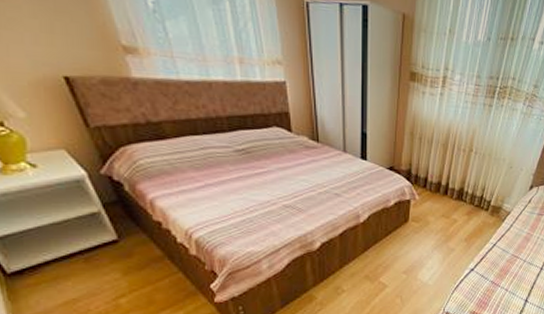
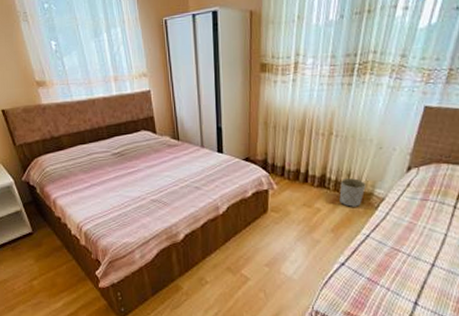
planter: none [474,193,497,220] -> present [339,178,366,208]

